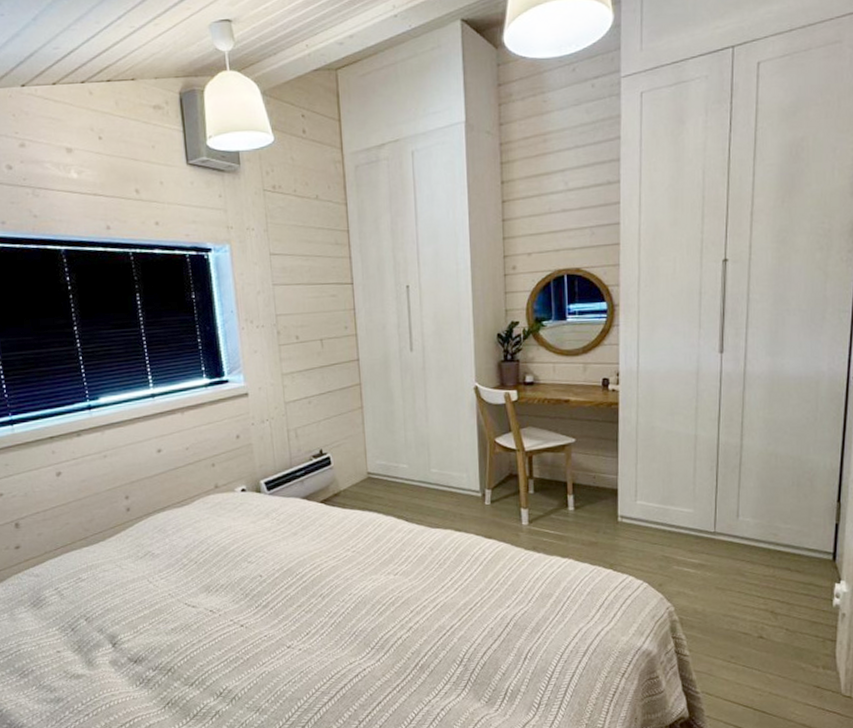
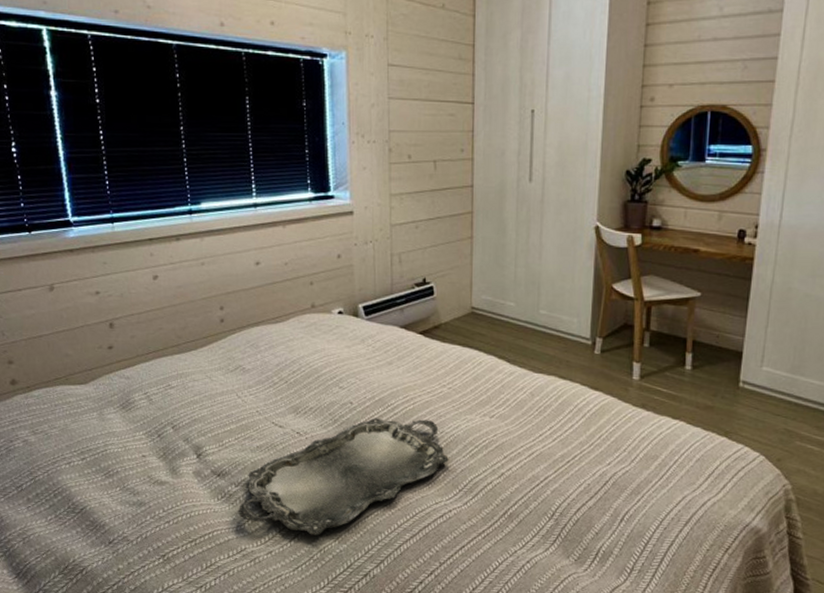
serving tray: none [157,584,359,710] -> present [237,418,449,536]

